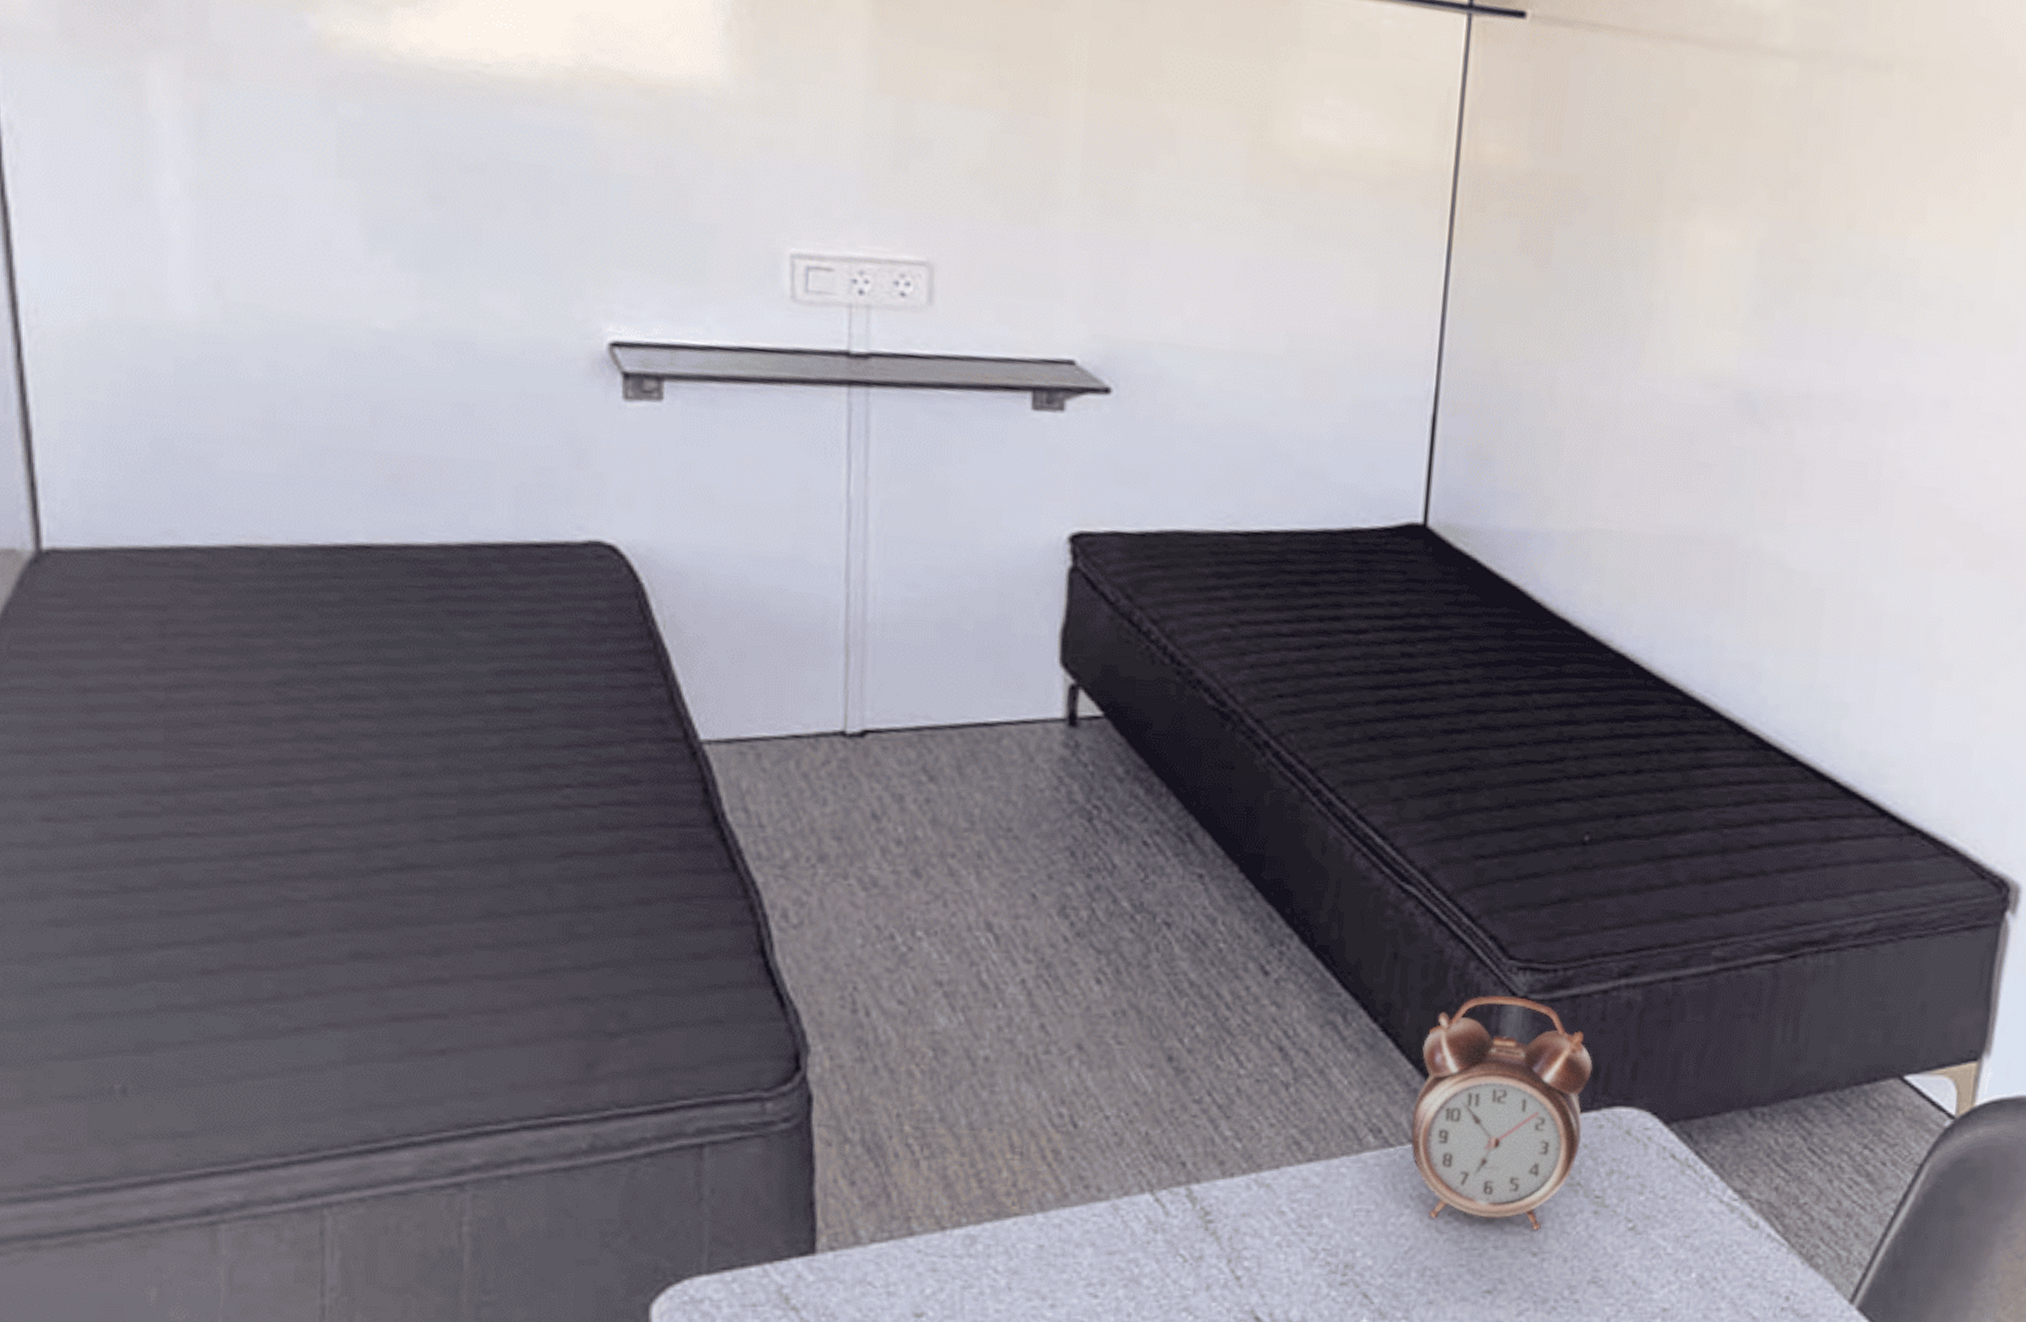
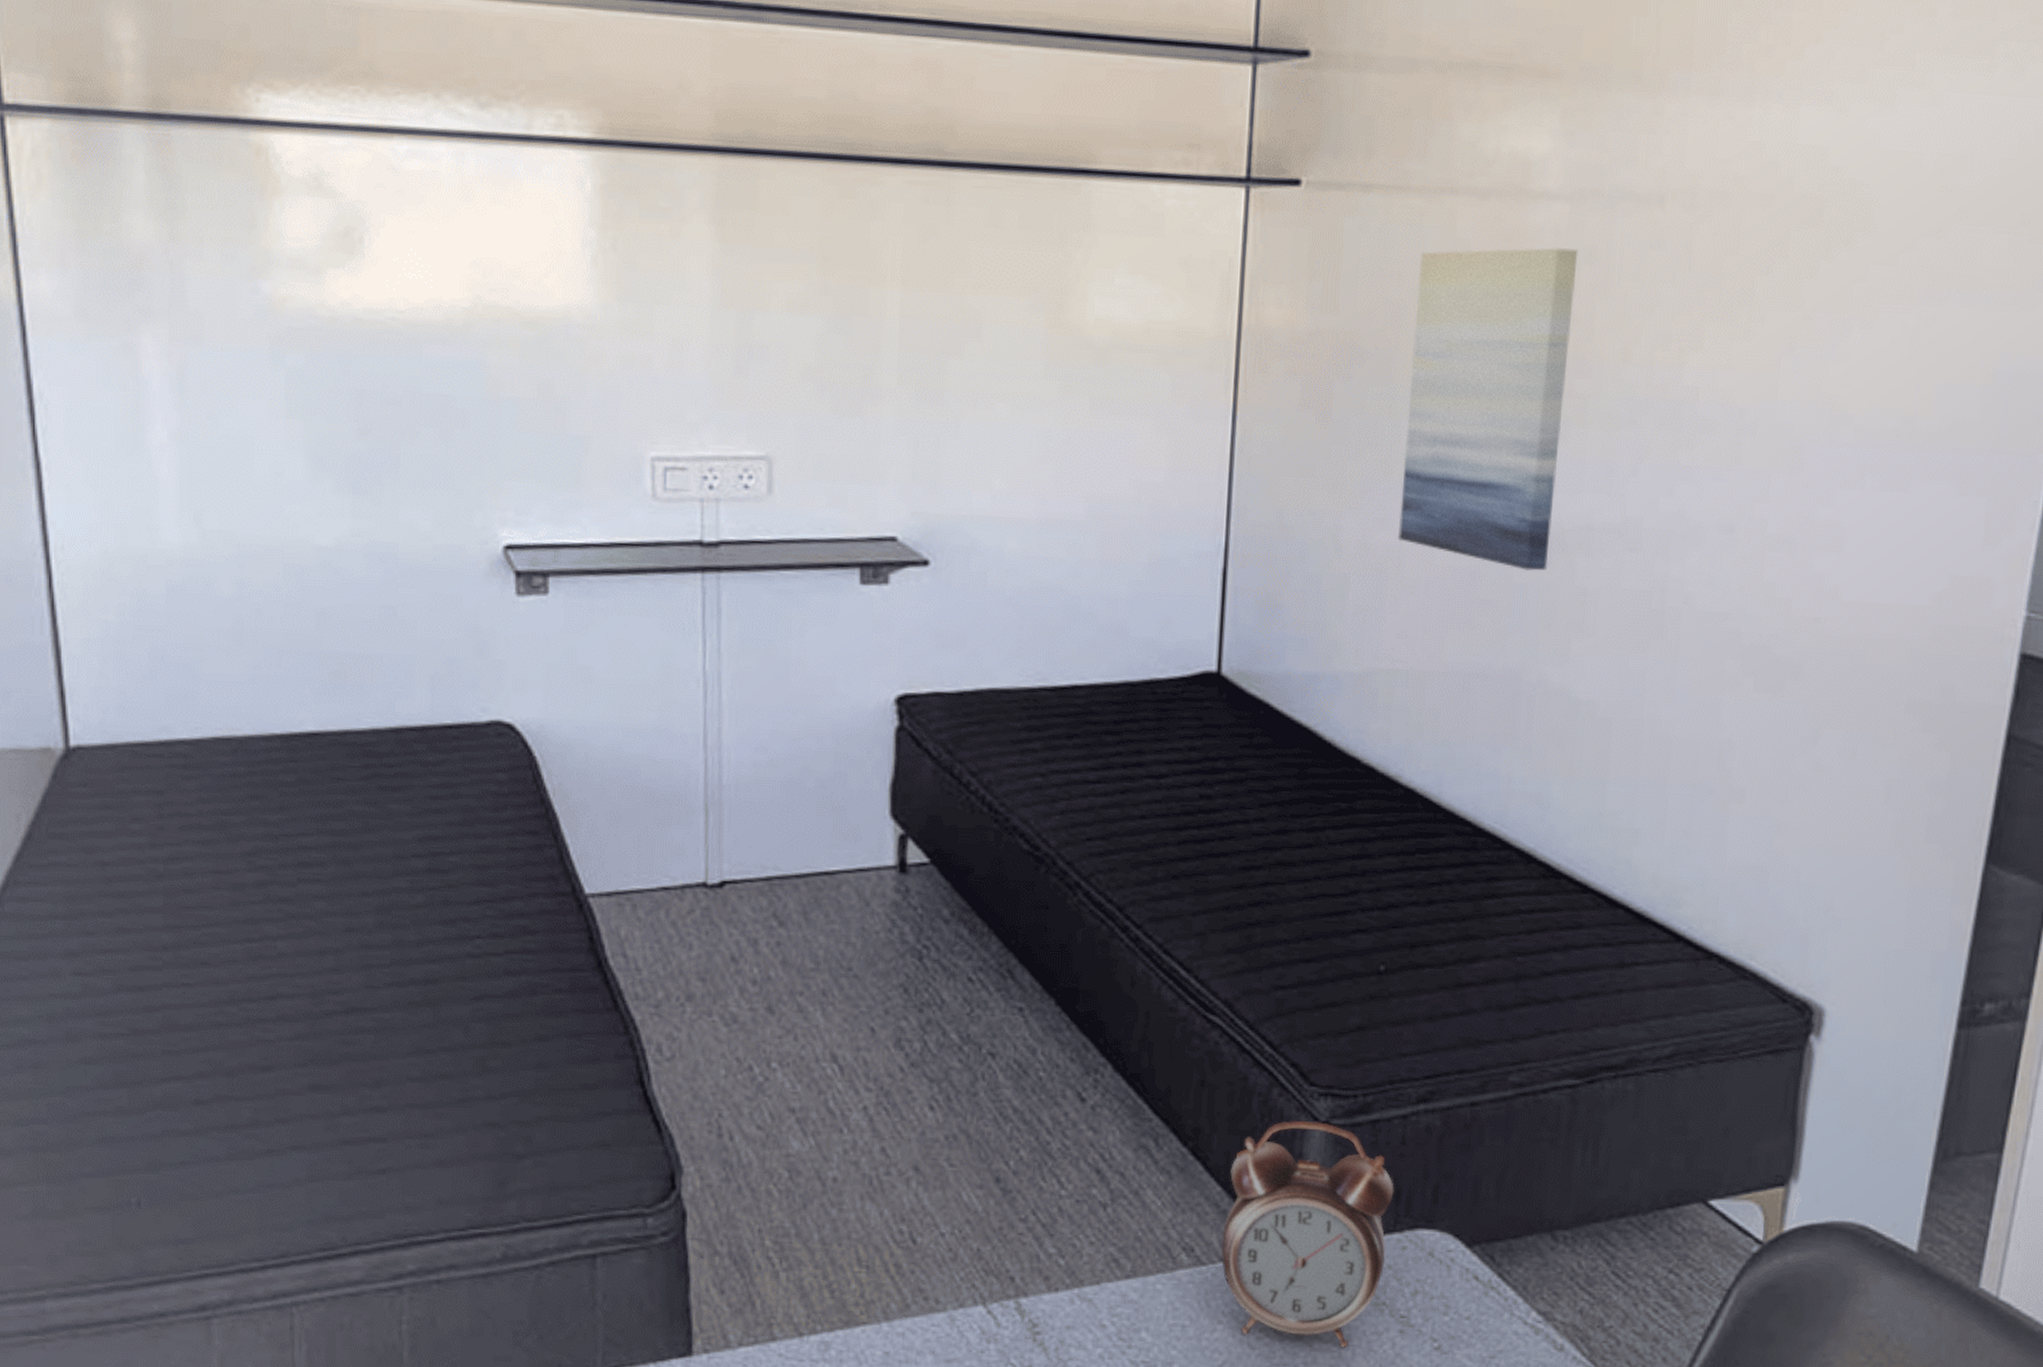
wall art: none [1615,99,1806,436] -> present [1397,248,1578,571]

